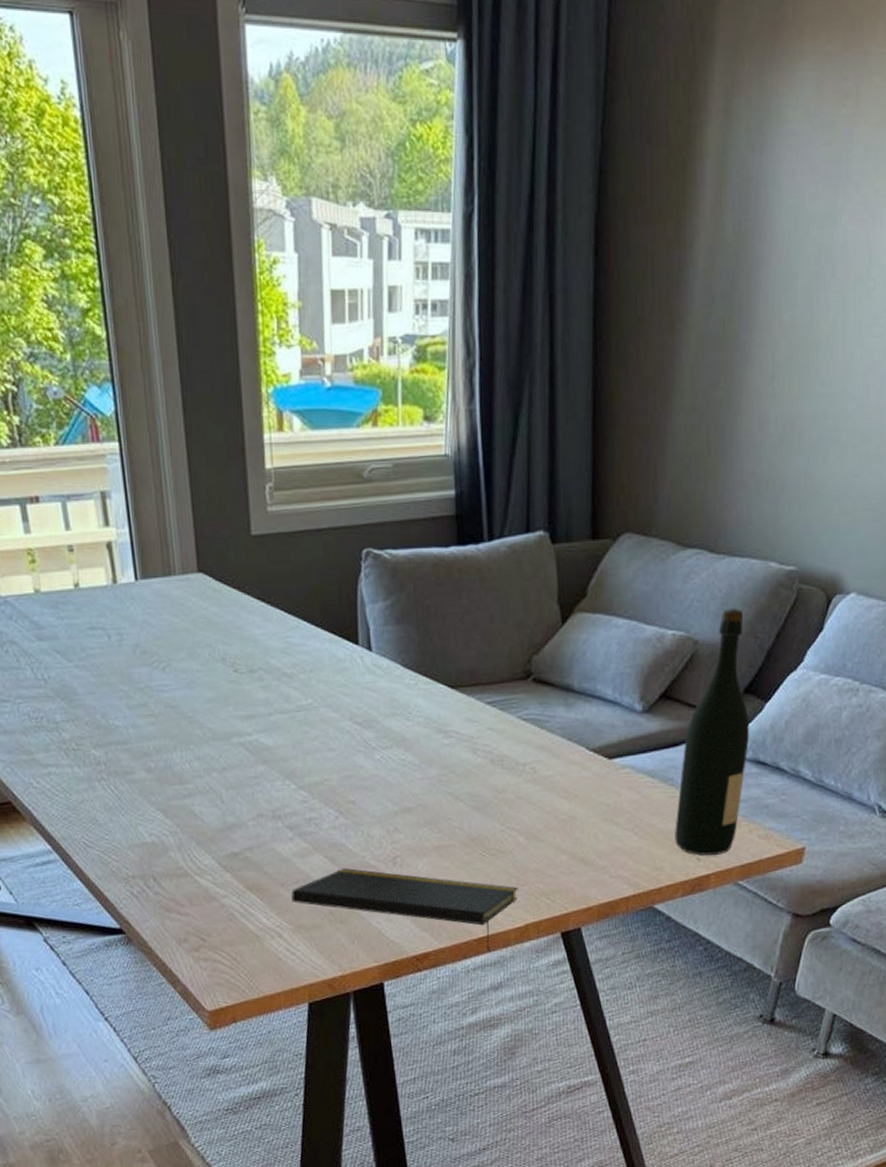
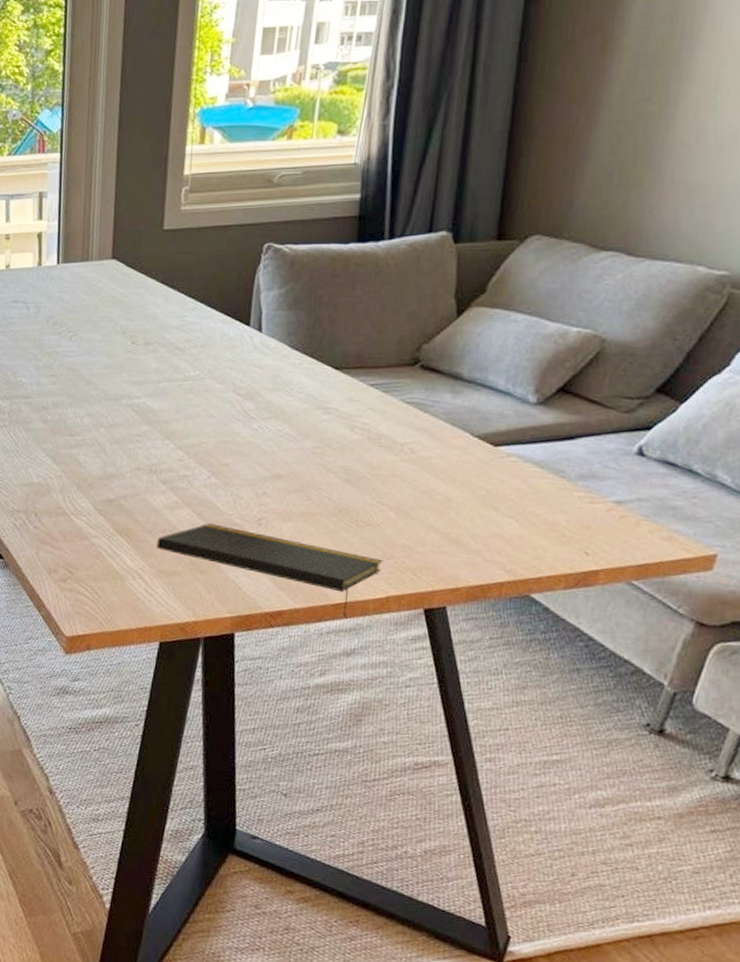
wine bottle: present [675,607,750,856] -> none [561,309,662,552]

